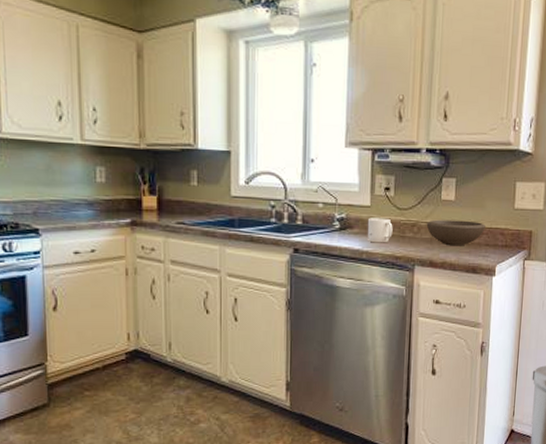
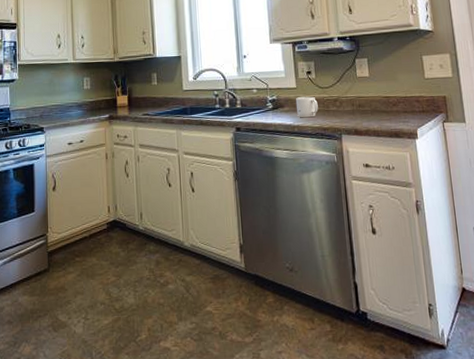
bowl: present [426,219,485,246] -> none [346,92,401,115]

